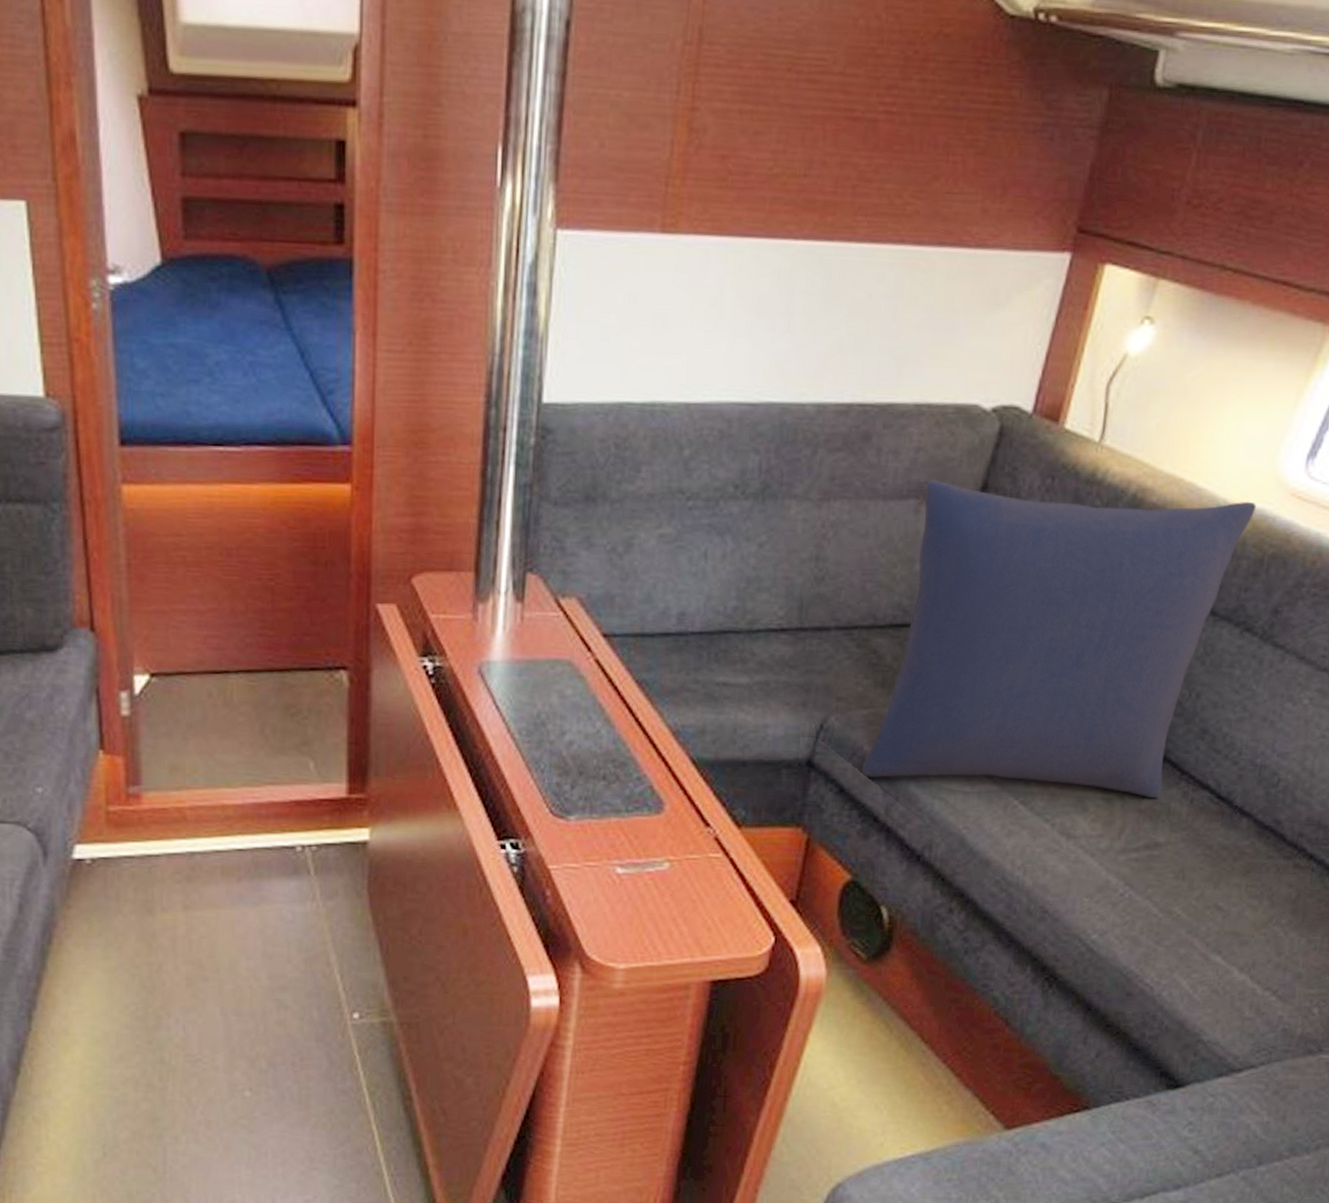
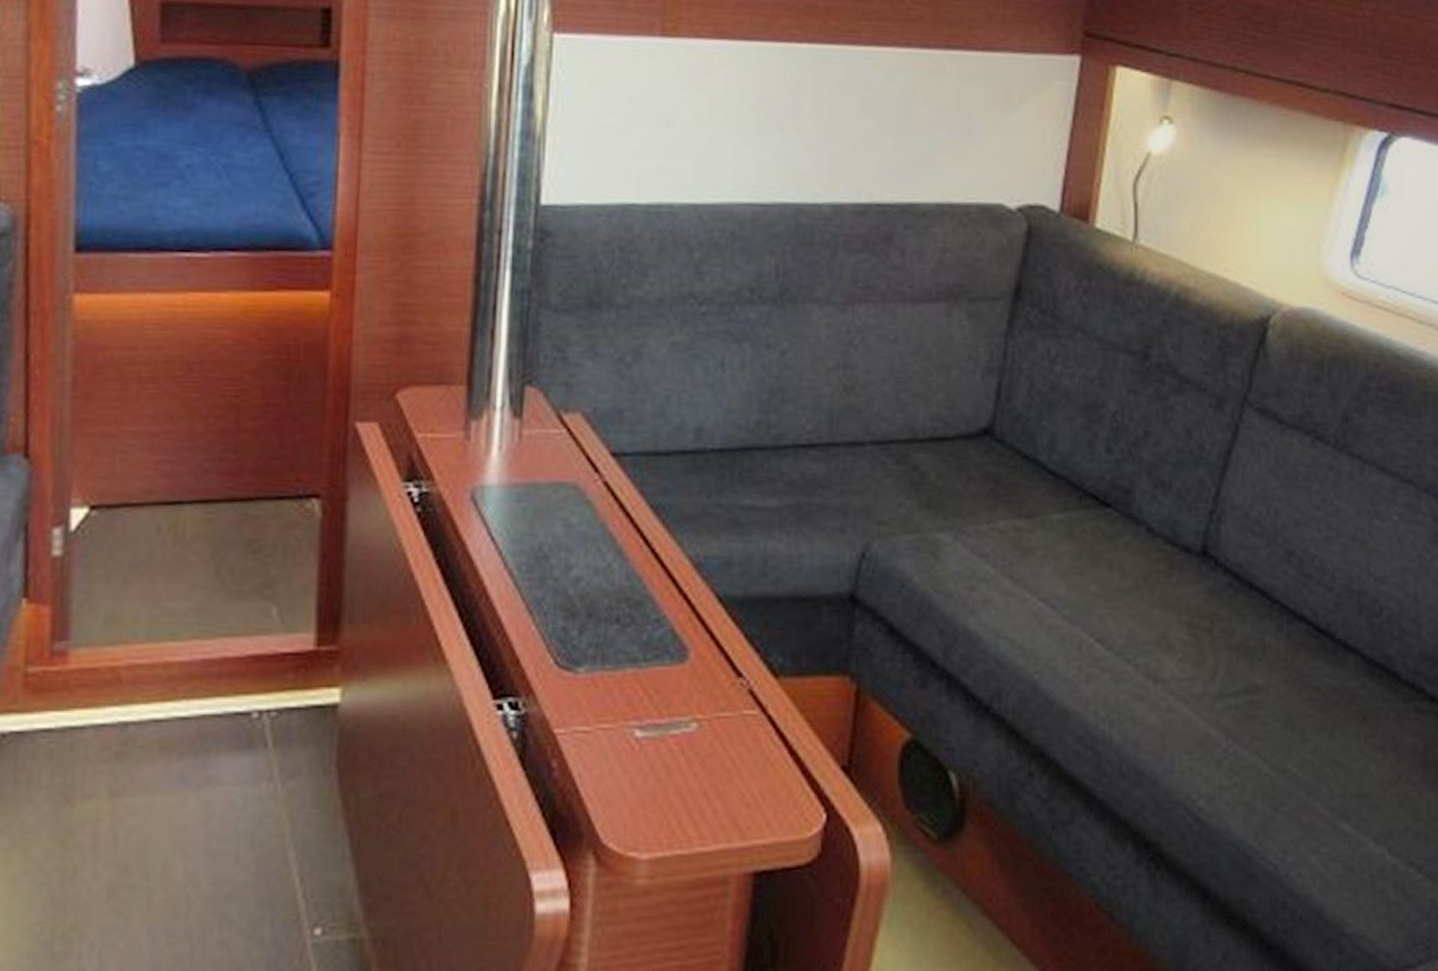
pillow: present [862,479,1256,799] -> none [913,281,1307,633]

